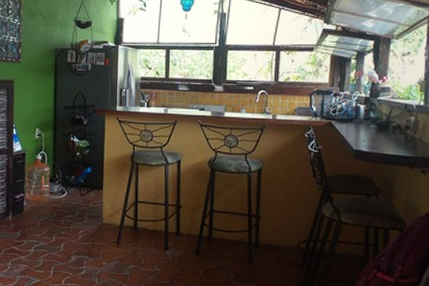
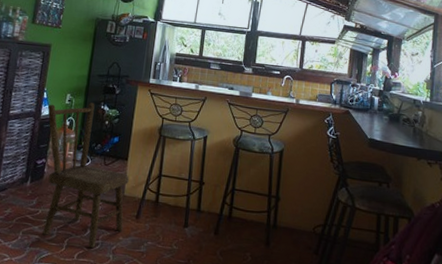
dining chair: none [18,135,106,274] -> present [42,102,129,249]

